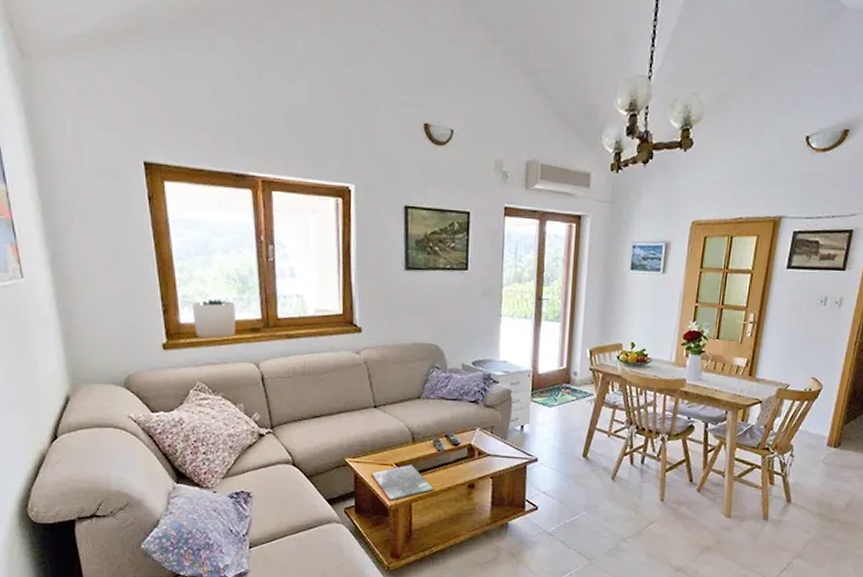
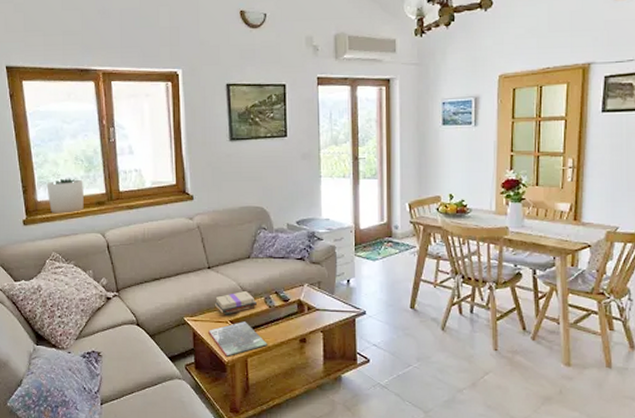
books: none [379,433,425,458] -> present [214,291,257,315]

